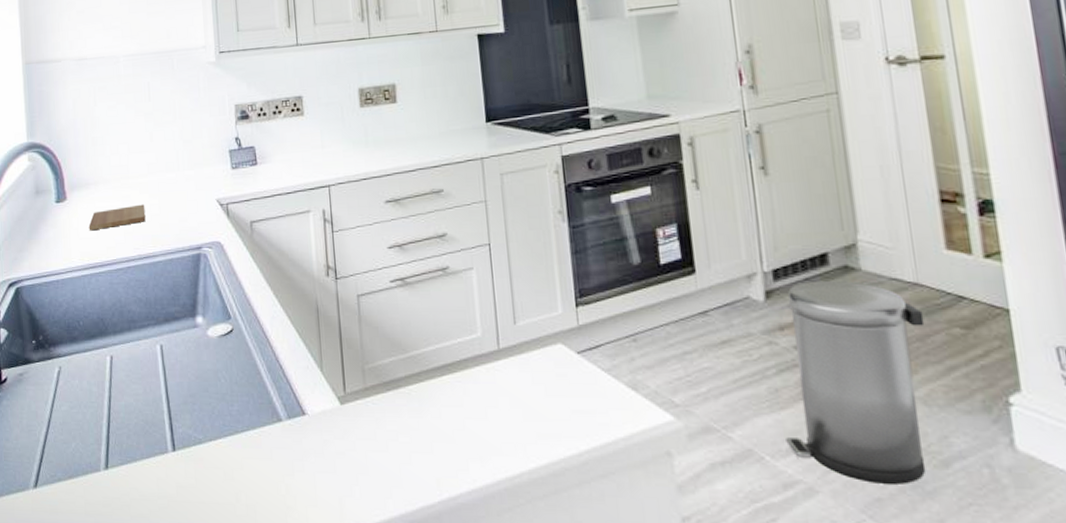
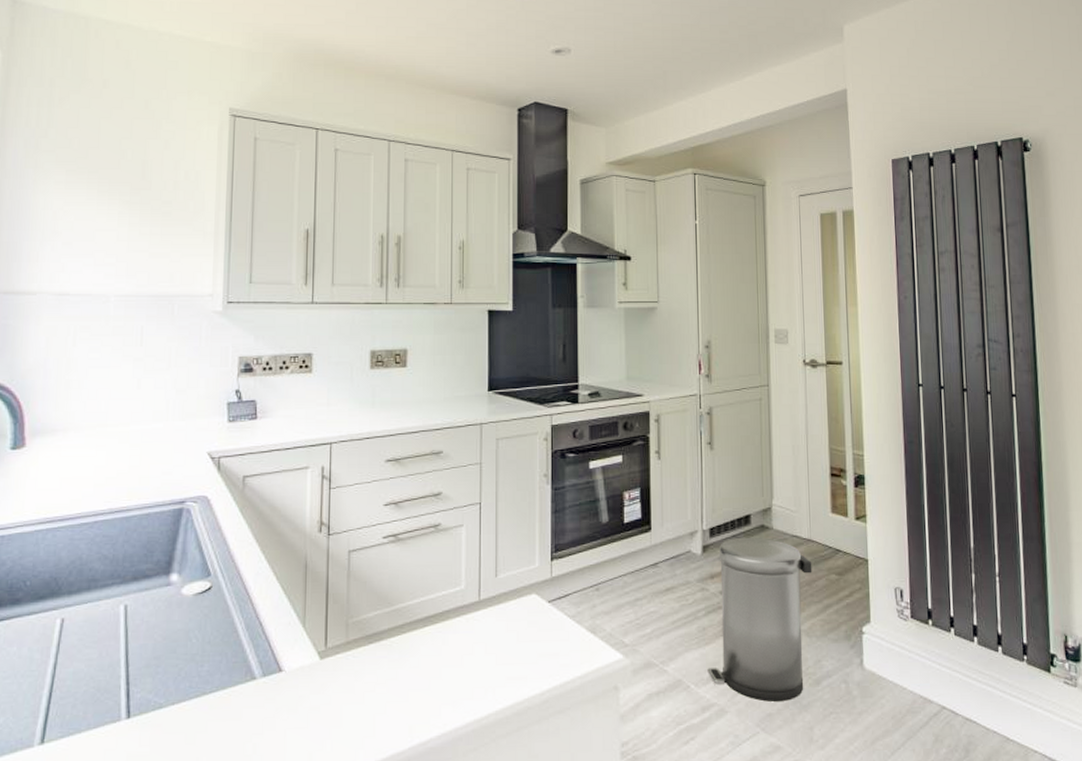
cutting board: present [88,204,146,231] -> none [50,454,123,482]

